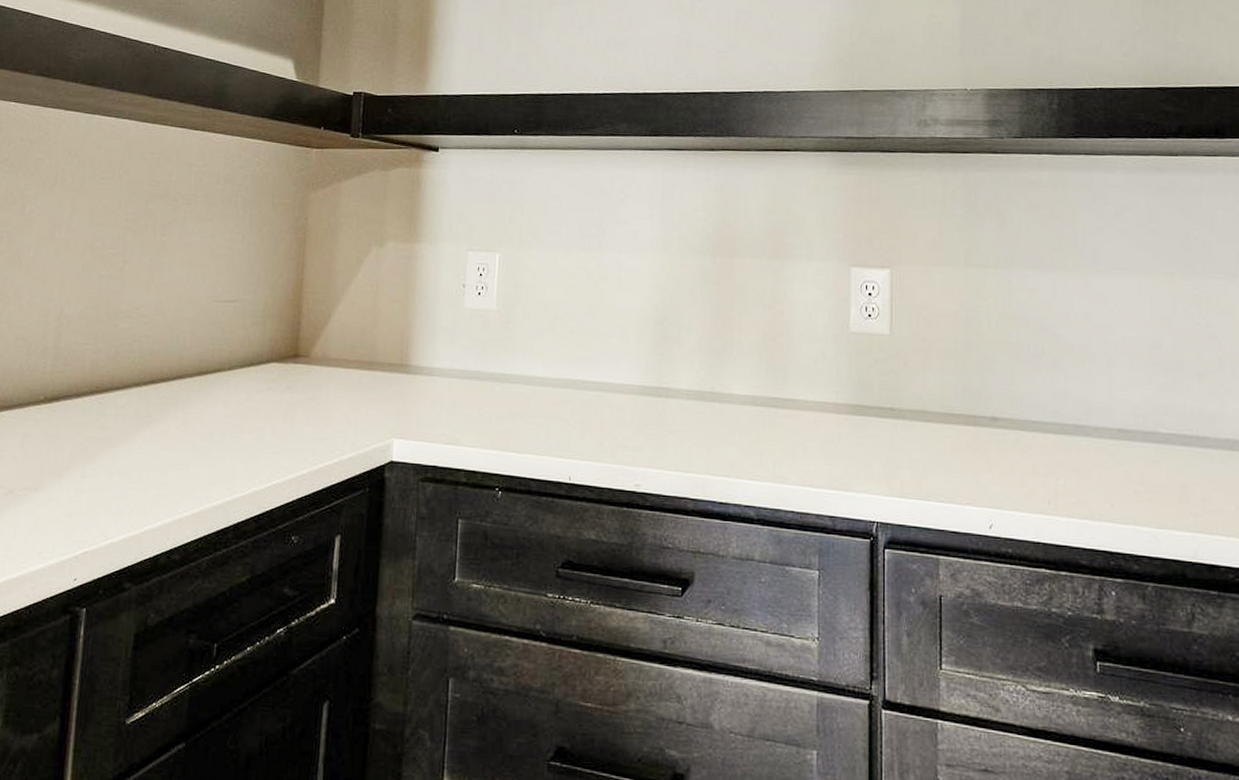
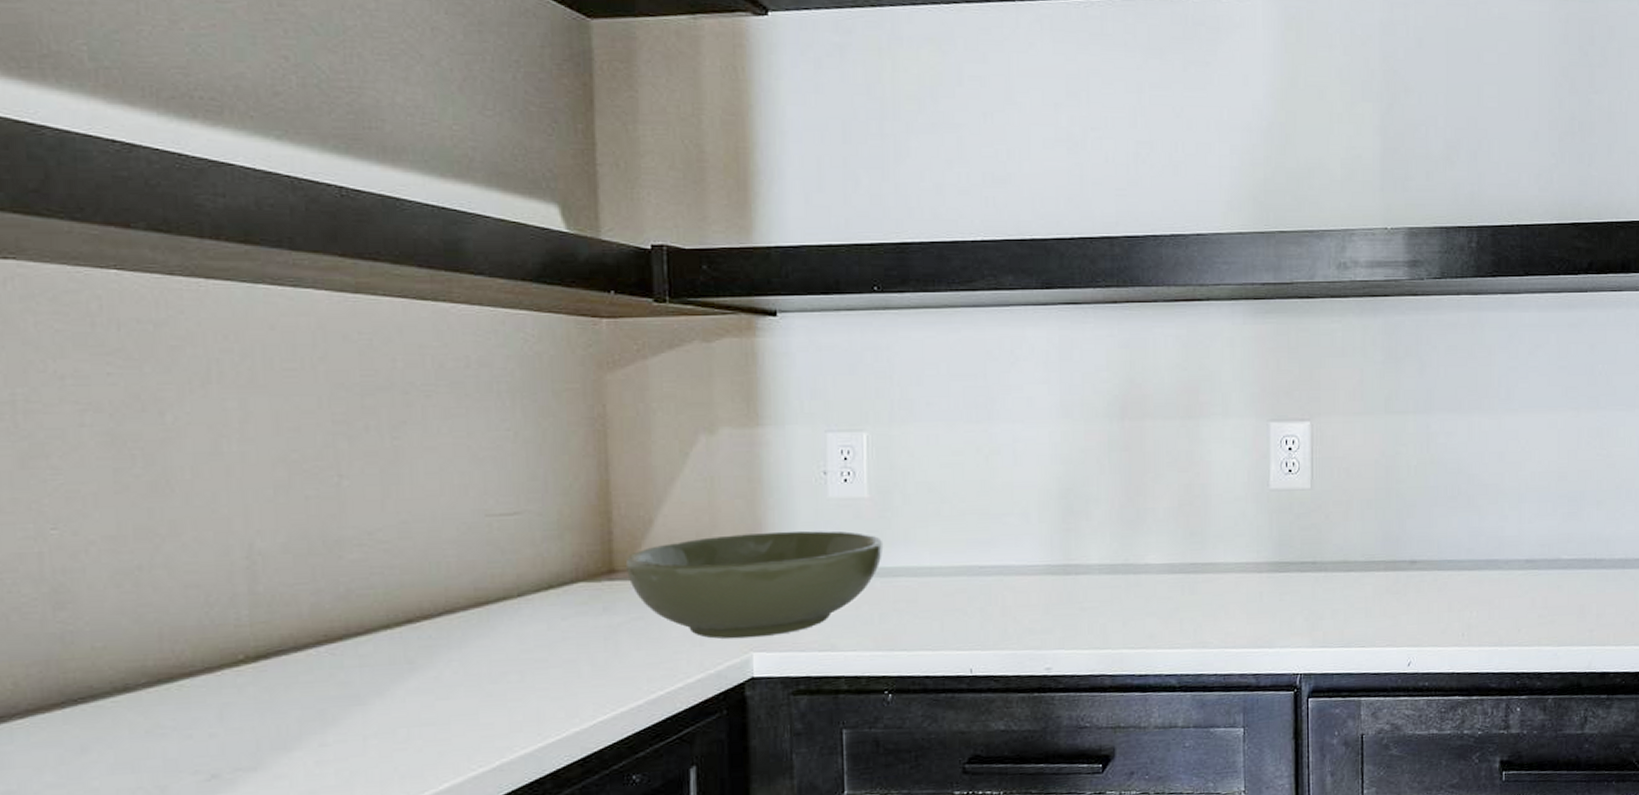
bowl: none [306,333,505,426] -> present [625,530,884,639]

